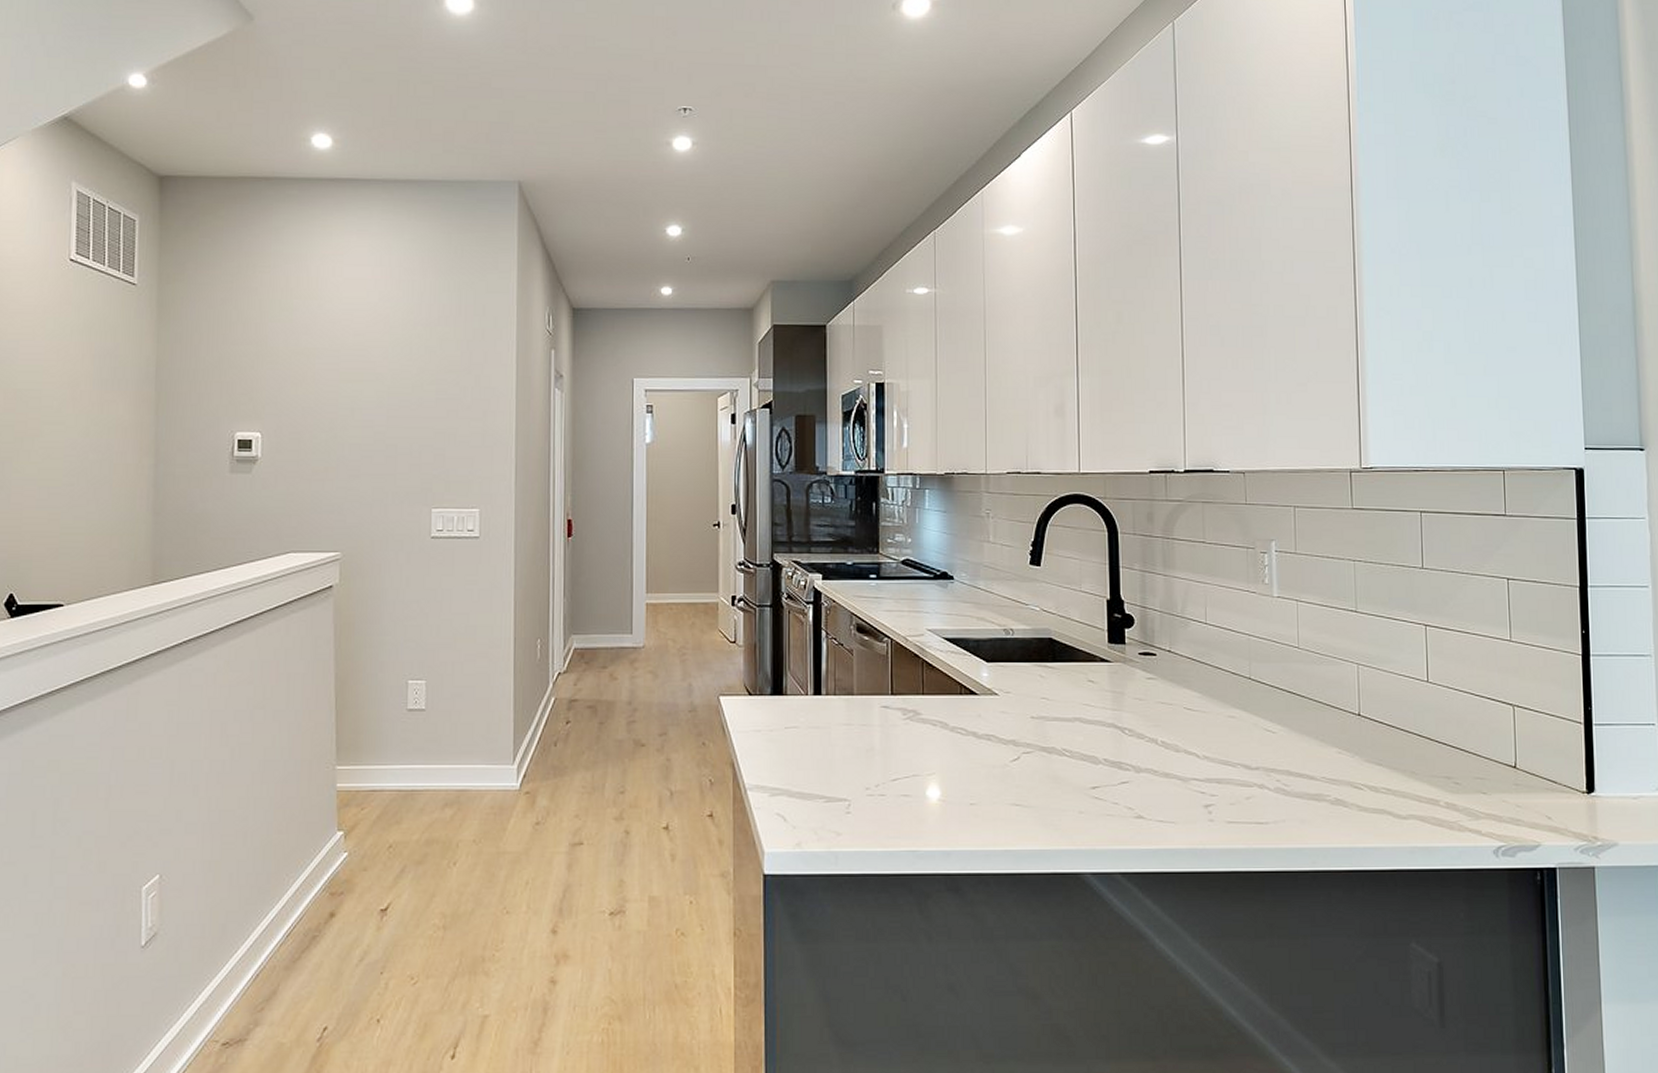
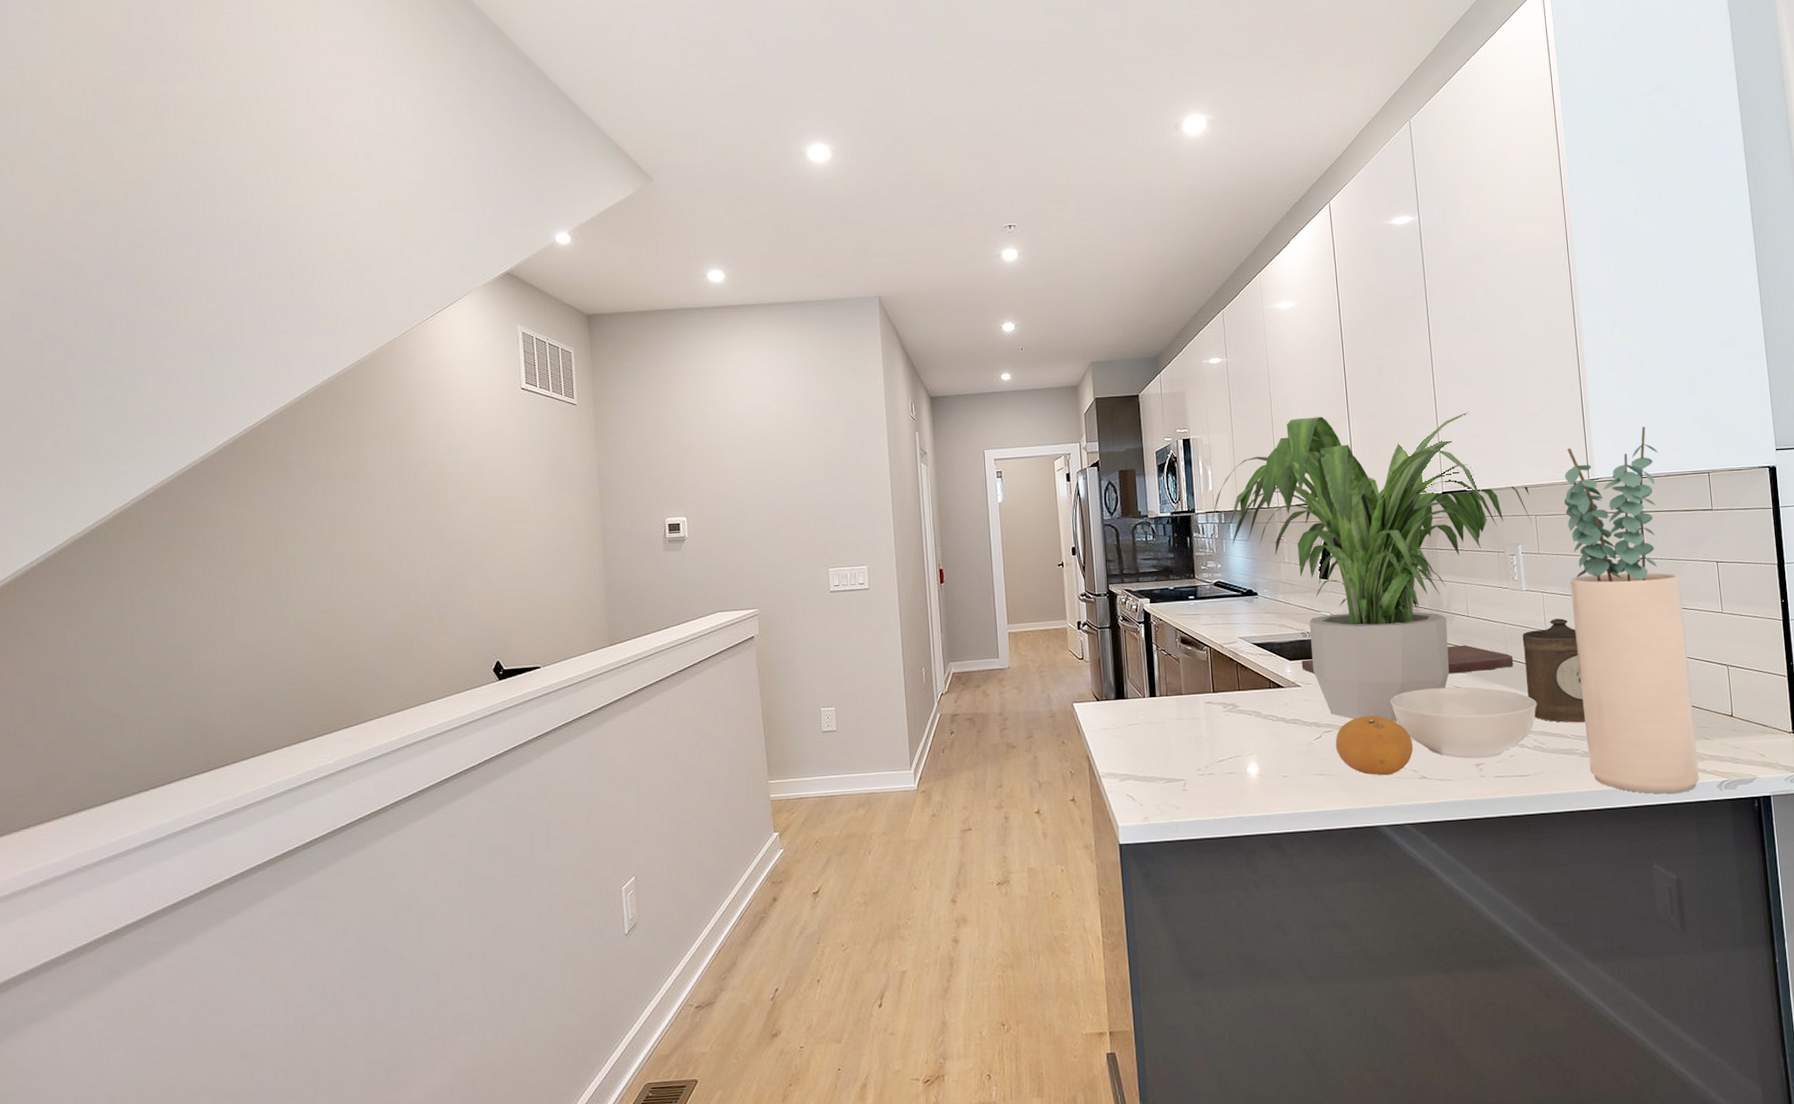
potted plant: none [906,367,1289,745] -> present [1213,411,1532,721]
cutting board: none [1001,658,1258,692] -> present [1301,644,1514,674]
fruit: none [1035,736,1130,812] -> present [1335,715,1414,776]
bowl: none [1104,708,1283,798] -> present [1389,687,1538,759]
canister: none [1269,634,1340,764] -> present [1522,618,1586,723]
vase: none [1329,409,1473,857] -> present [1563,426,1700,794]

